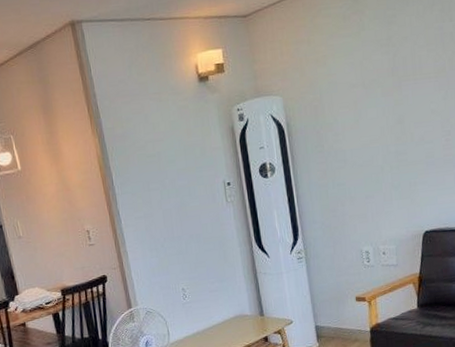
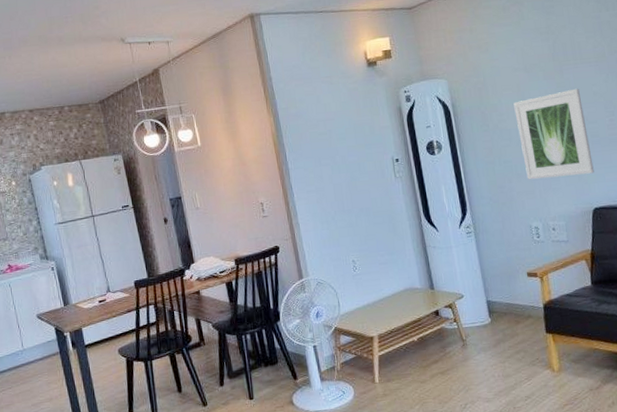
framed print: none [350,106,427,203] -> present [513,88,594,180]

